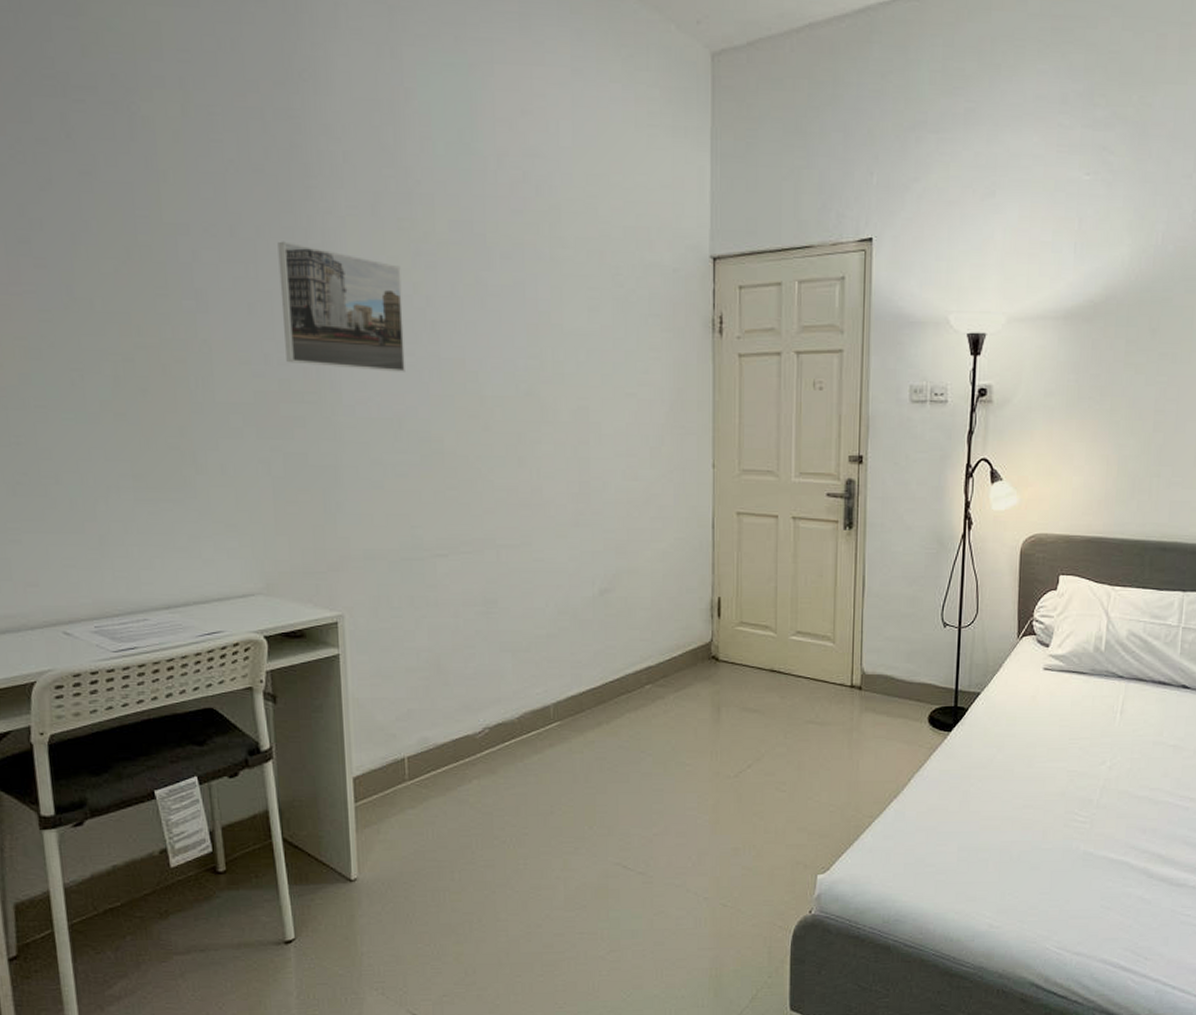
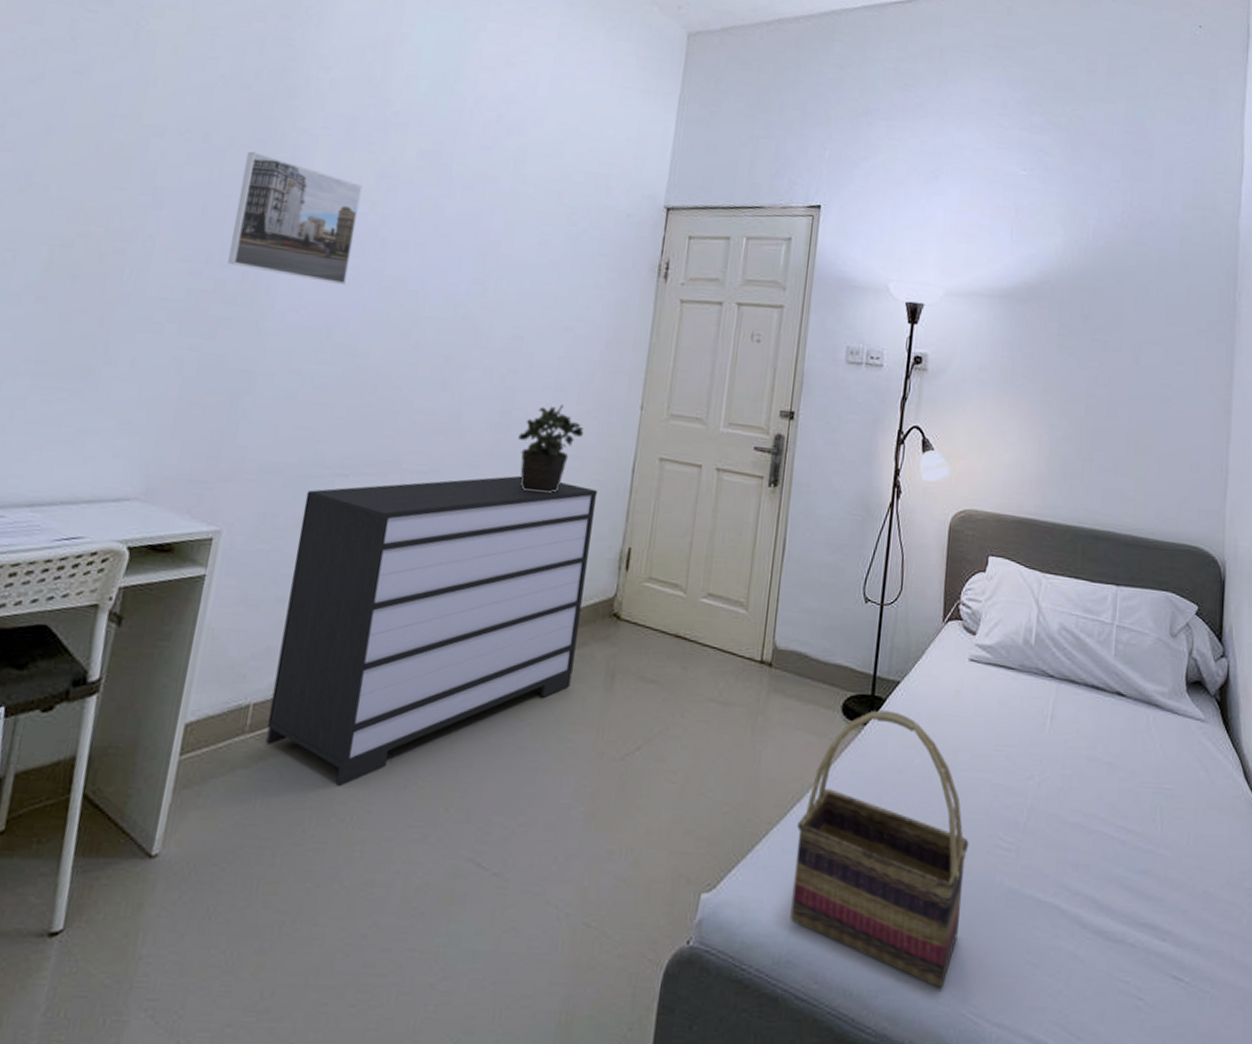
dresser: none [413,541,683,817] -> present [265,475,598,787]
potted plant: none [600,470,660,555] -> present [518,404,584,493]
woven basket: none [895,718,1048,930] -> present [790,710,969,988]

